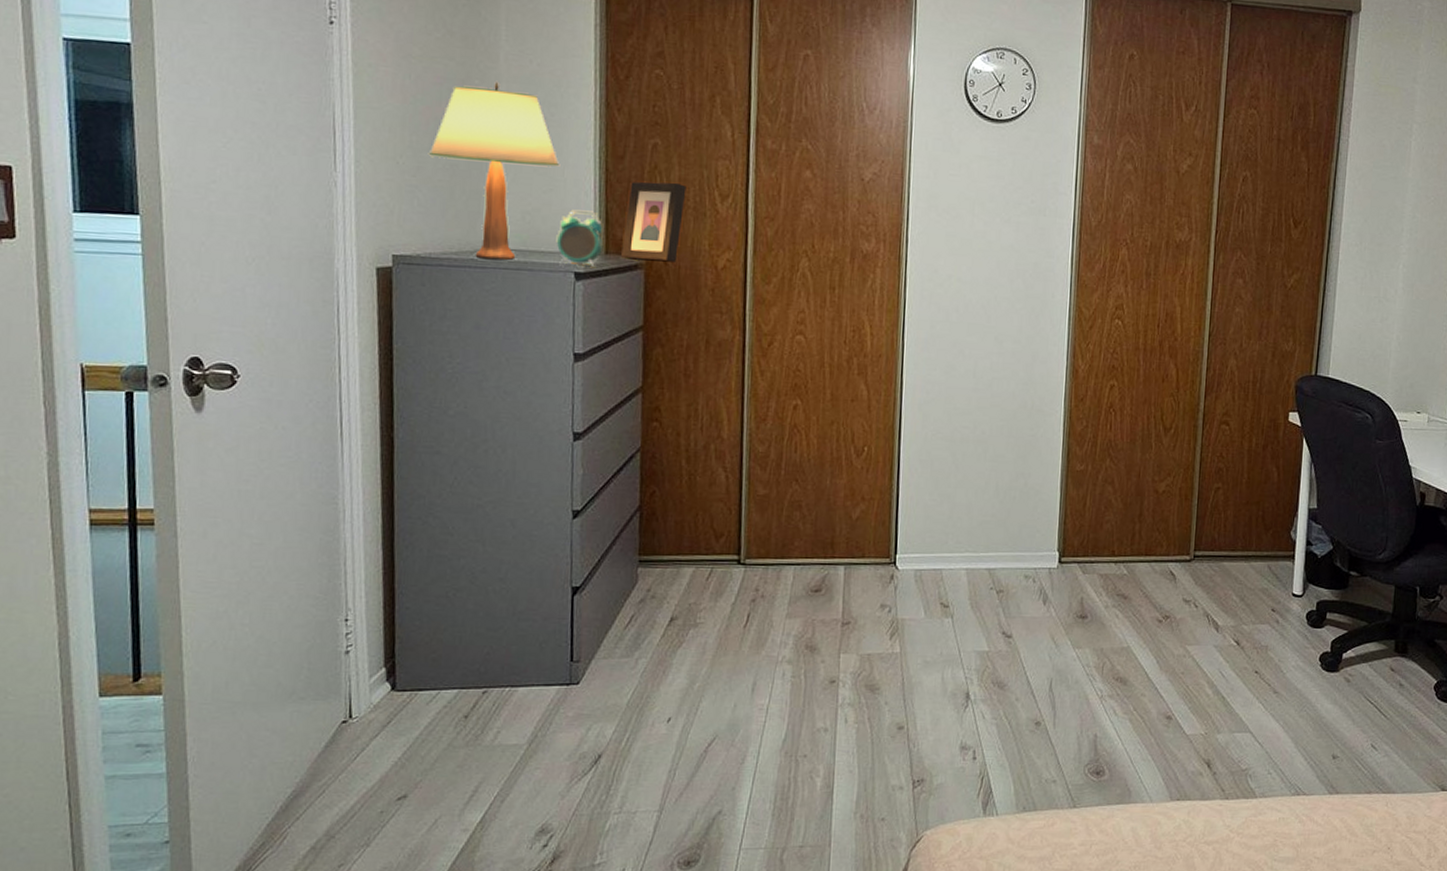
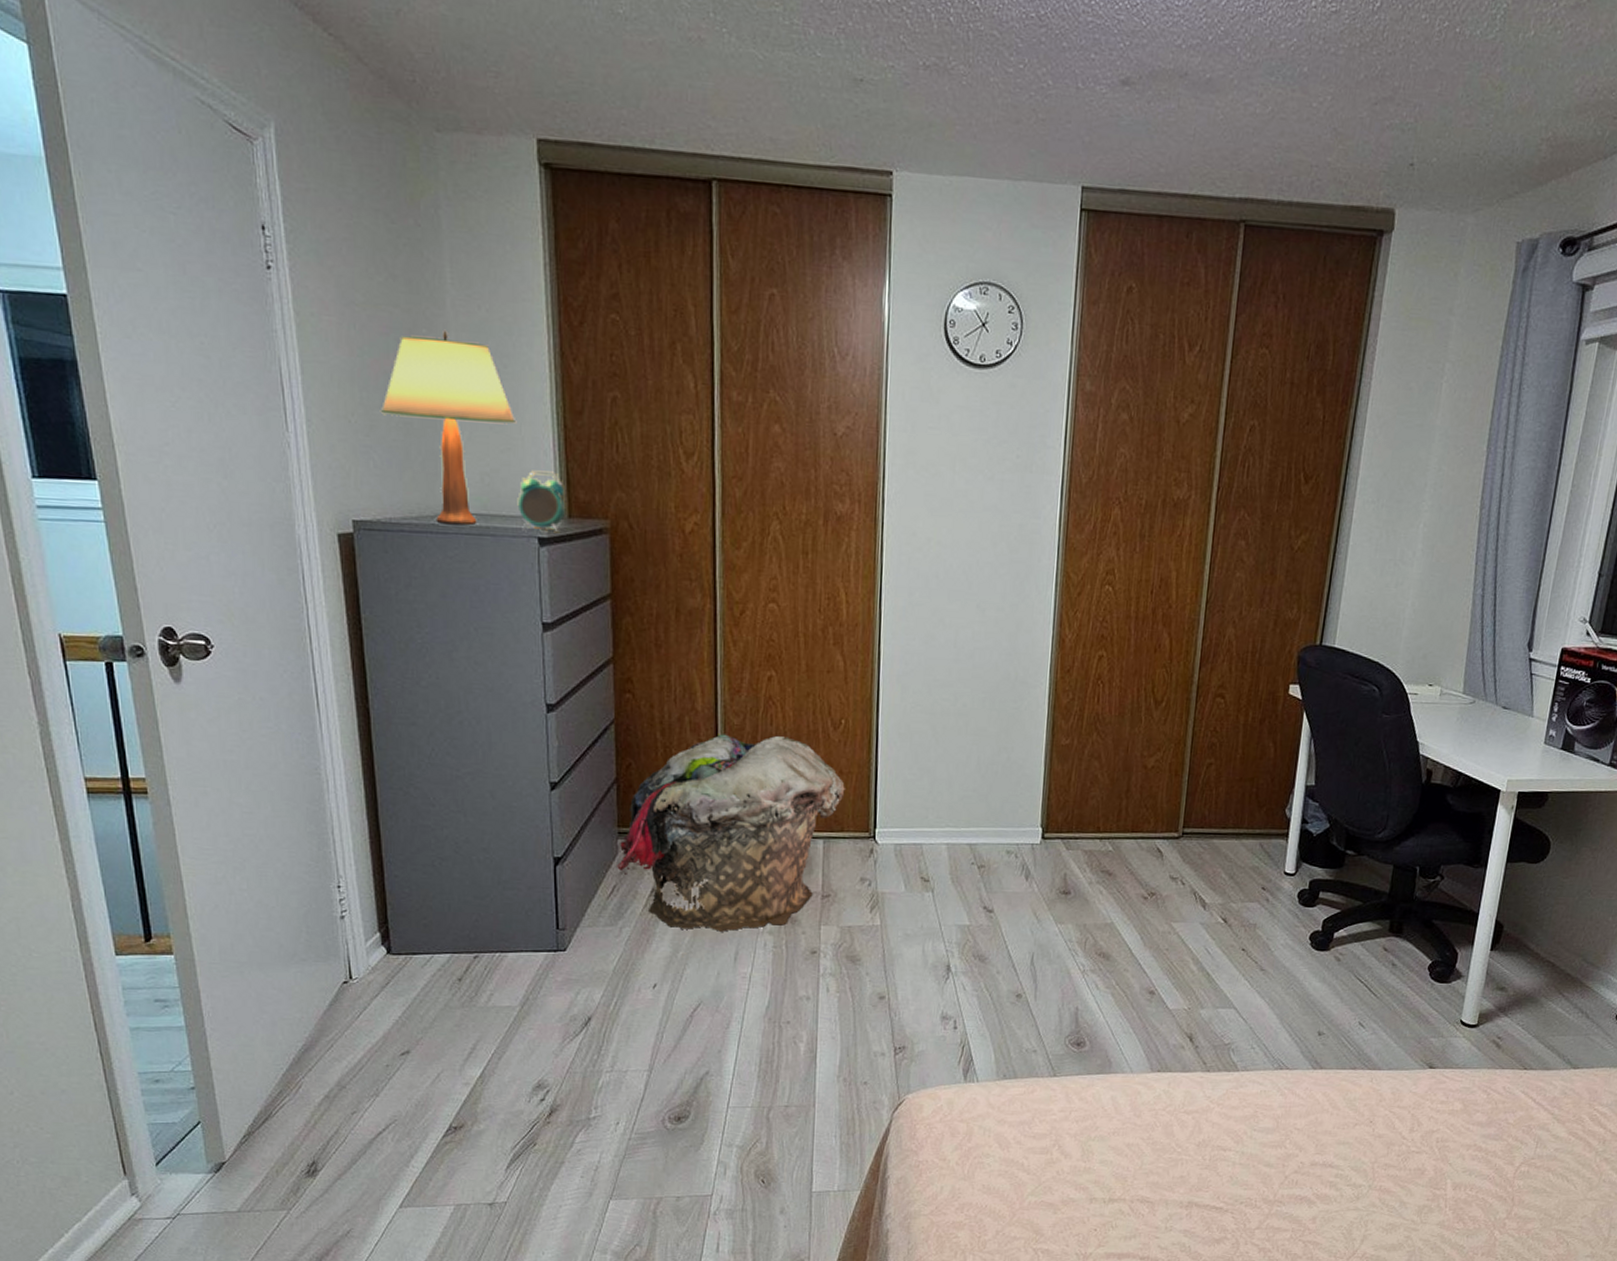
picture frame: present [621,182,687,262] -> none [585,439,649,526]
laundry basket: none [636,461,868,662] -> present [617,734,846,932]

